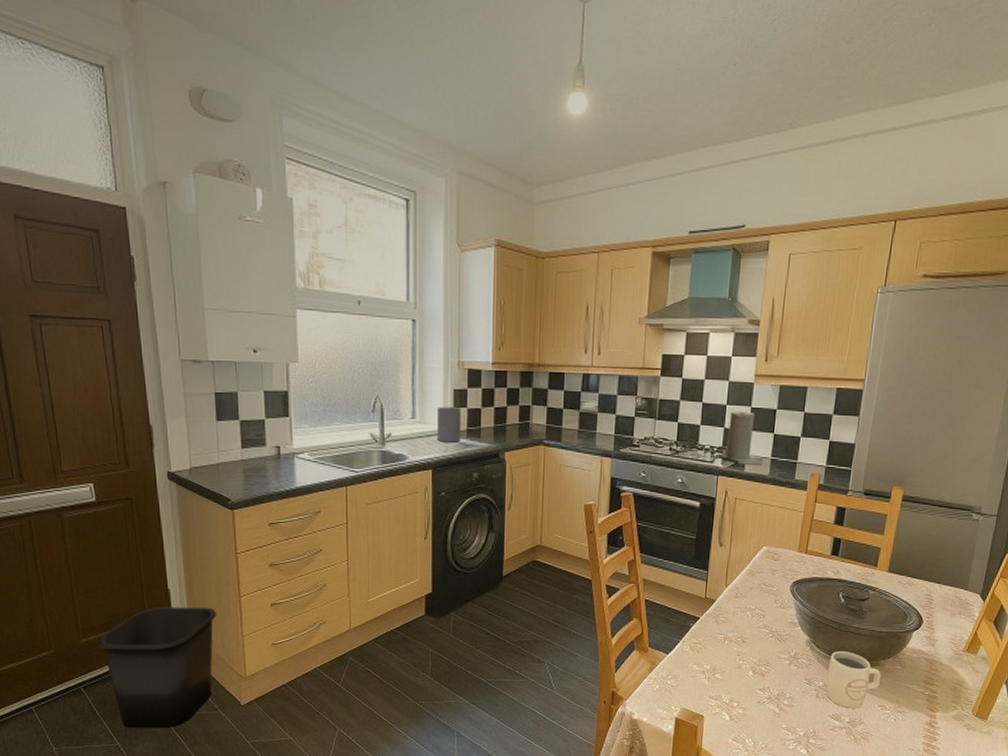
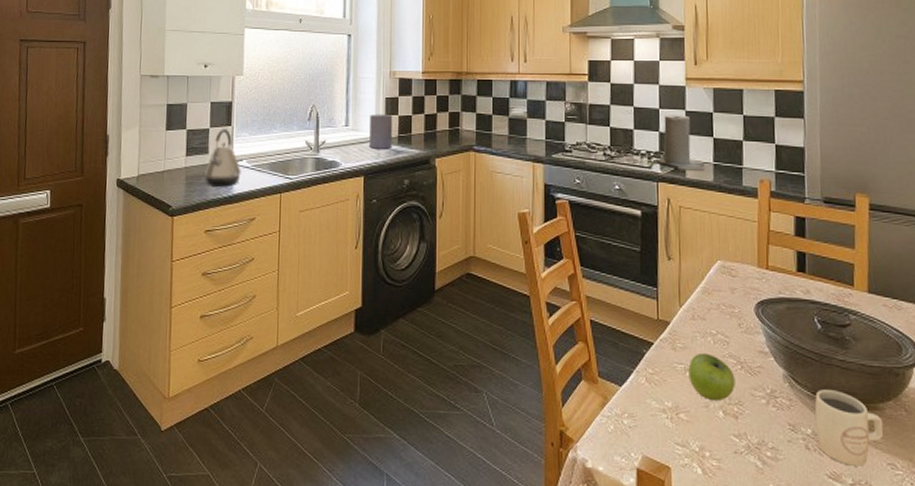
waste bin: present [97,606,216,728] -> none [30,316,147,454]
kettle: none [264,420,303,480] -> present [205,129,241,187]
fruit: none [727,624,766,662] -> present [688,352,735,400]

